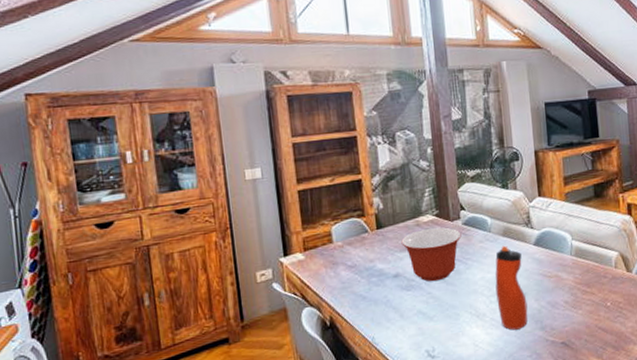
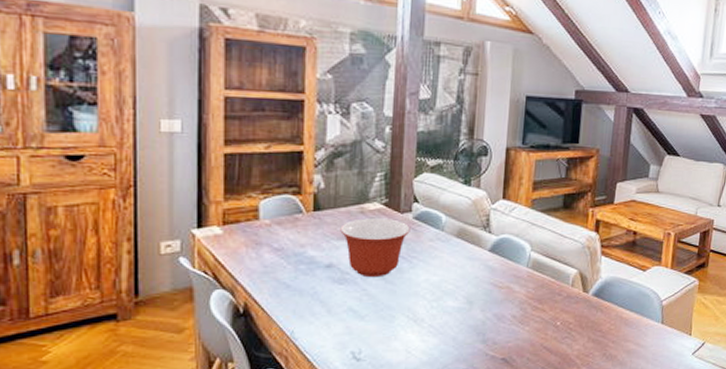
water bottle: present [495,245,528,330] -> none [438,247,474,340]

